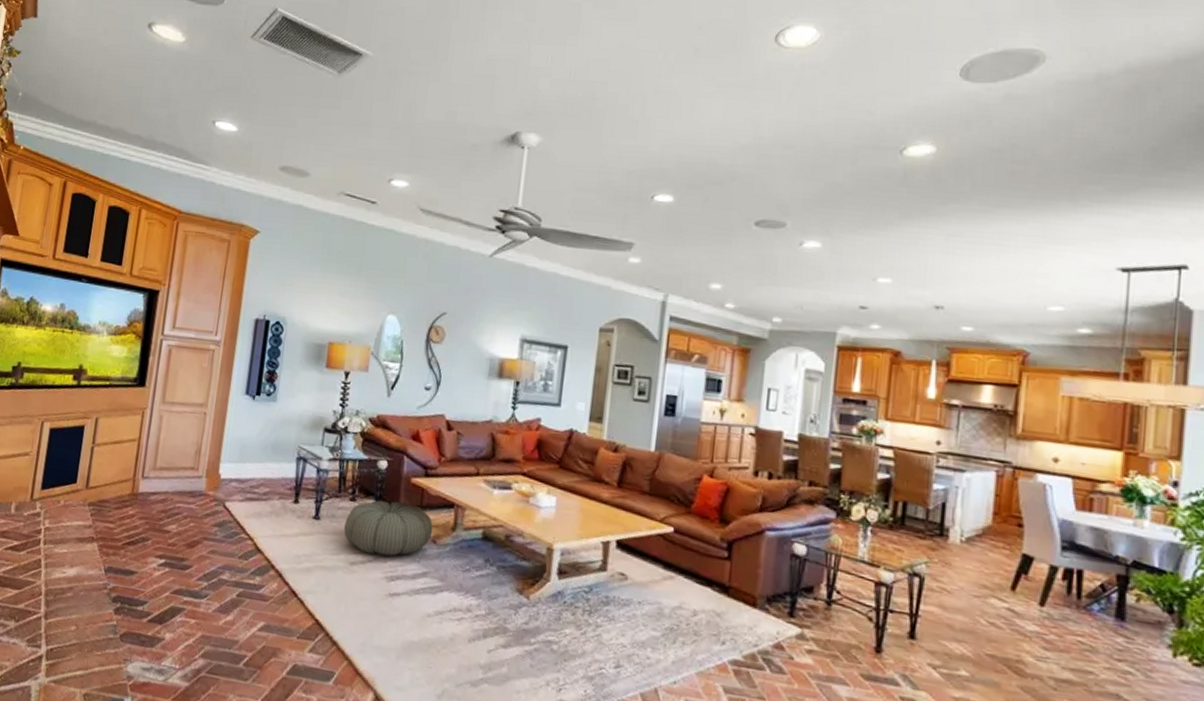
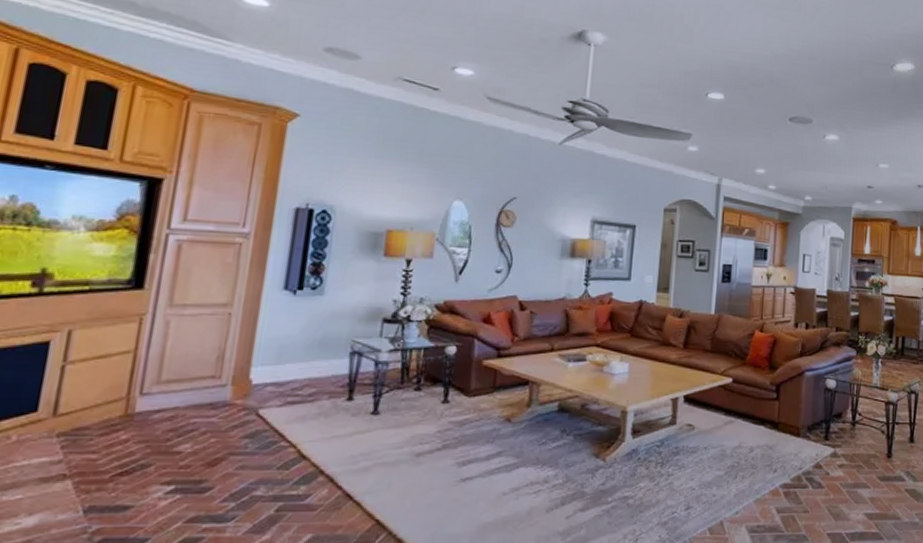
pouf: present [344,500,433,556] -> none [408,385,507,442]

